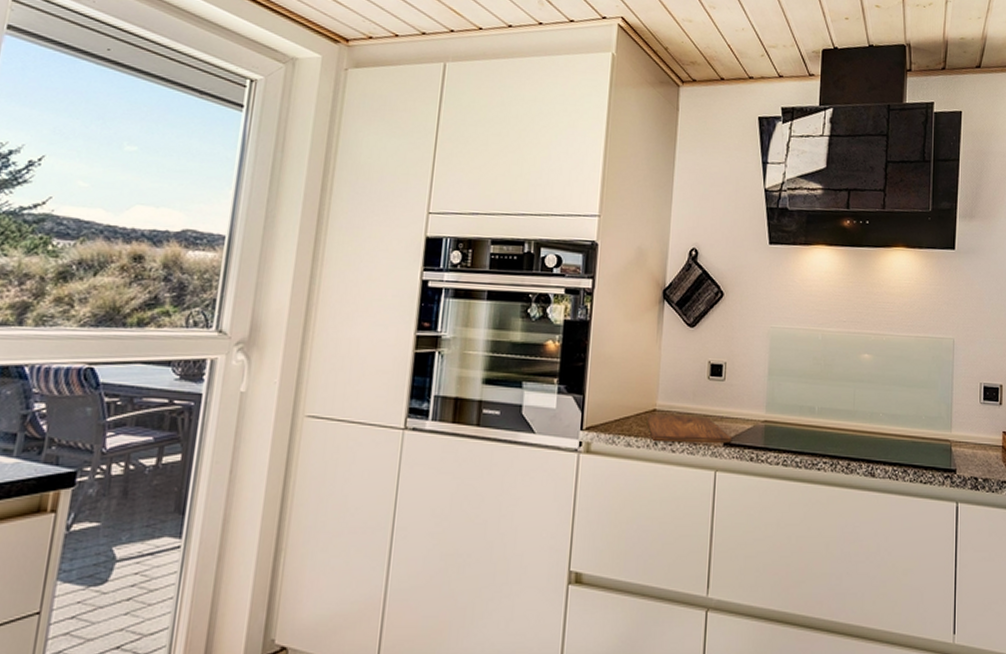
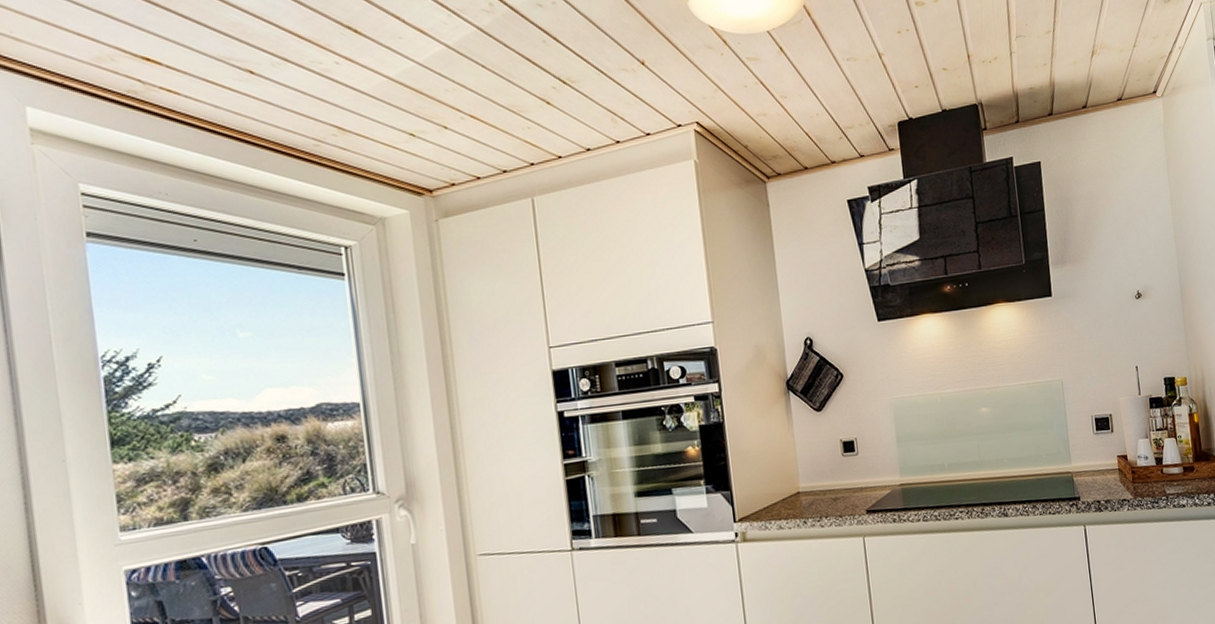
cutting board: present [647,414,733,445] -> none [793,490,875,521]

